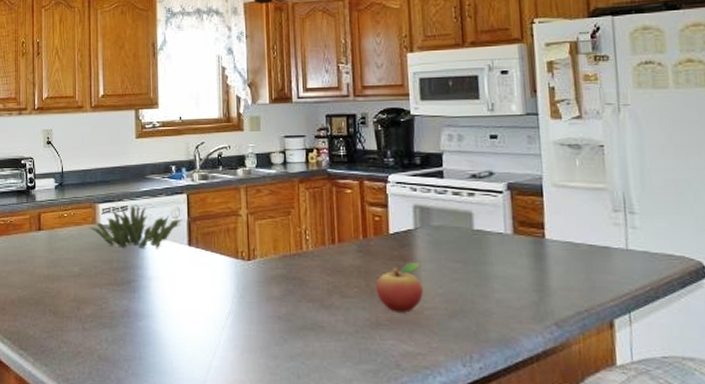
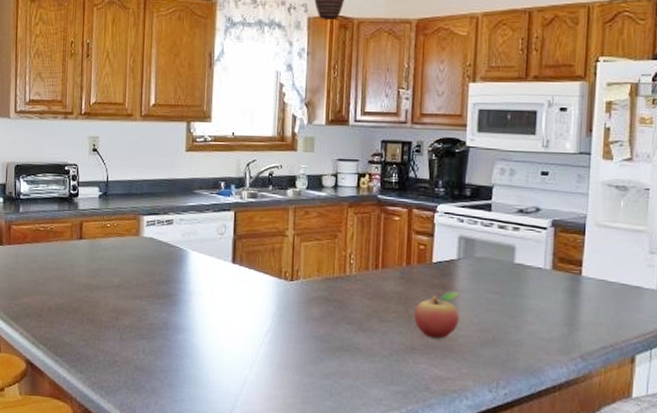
plant: present [88,204,183,248] -> none [131,218,228,264]

